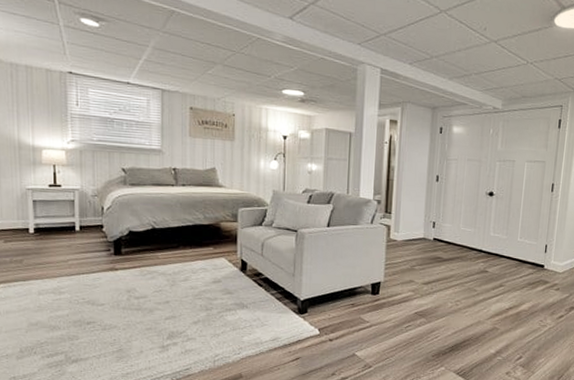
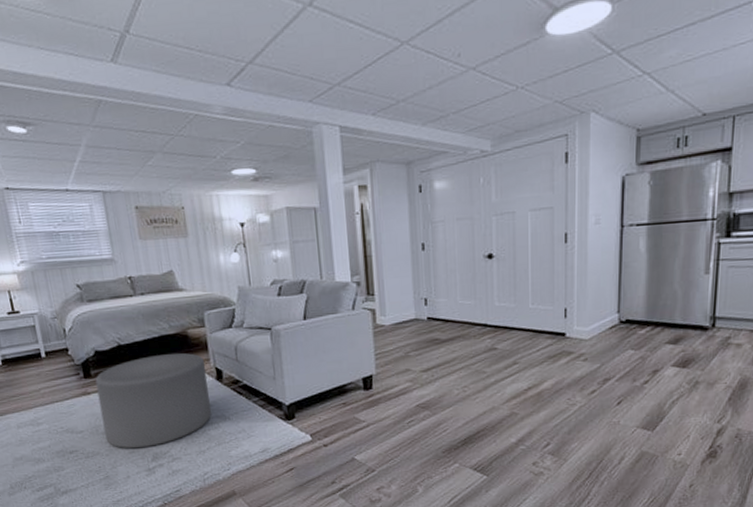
pouf: none [125,241,233,326] -> present [95,352,211,449]

